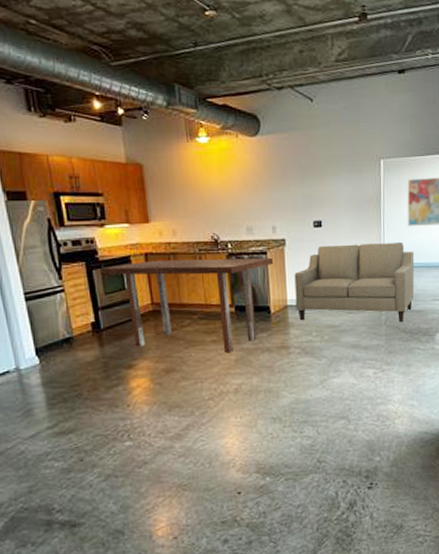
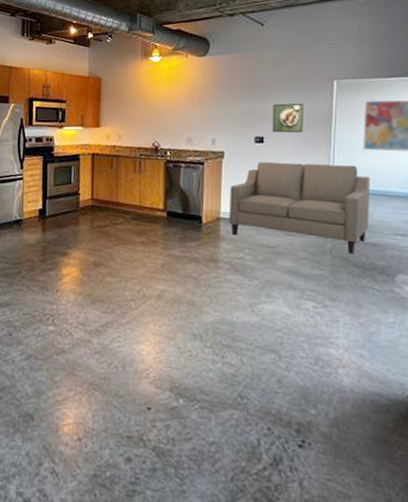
dining table: present [100,257,274,354] -> none [53,160,210,257]
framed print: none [327,184,356,216] -> present [272,103,303,133]

